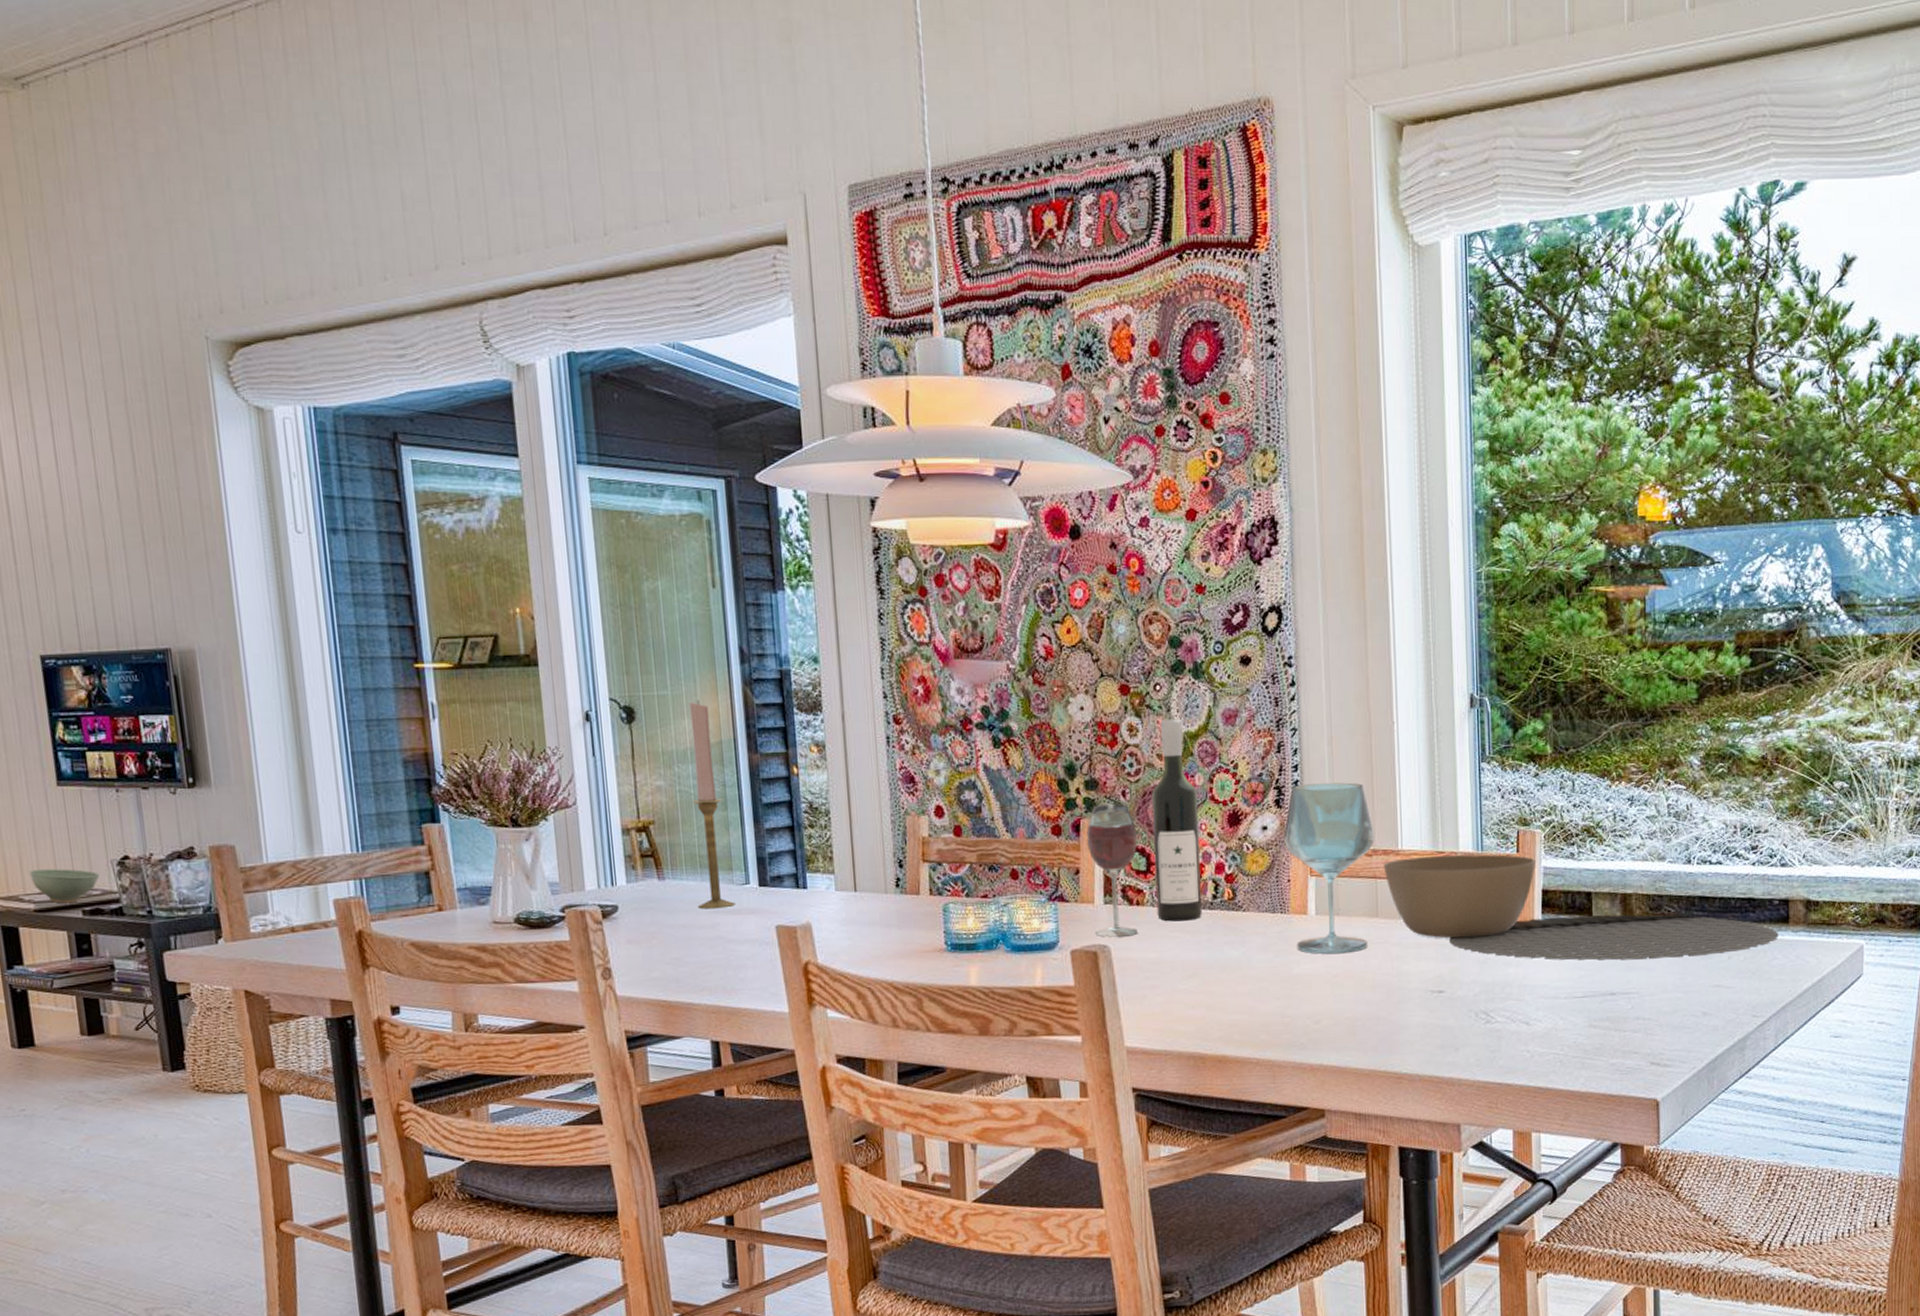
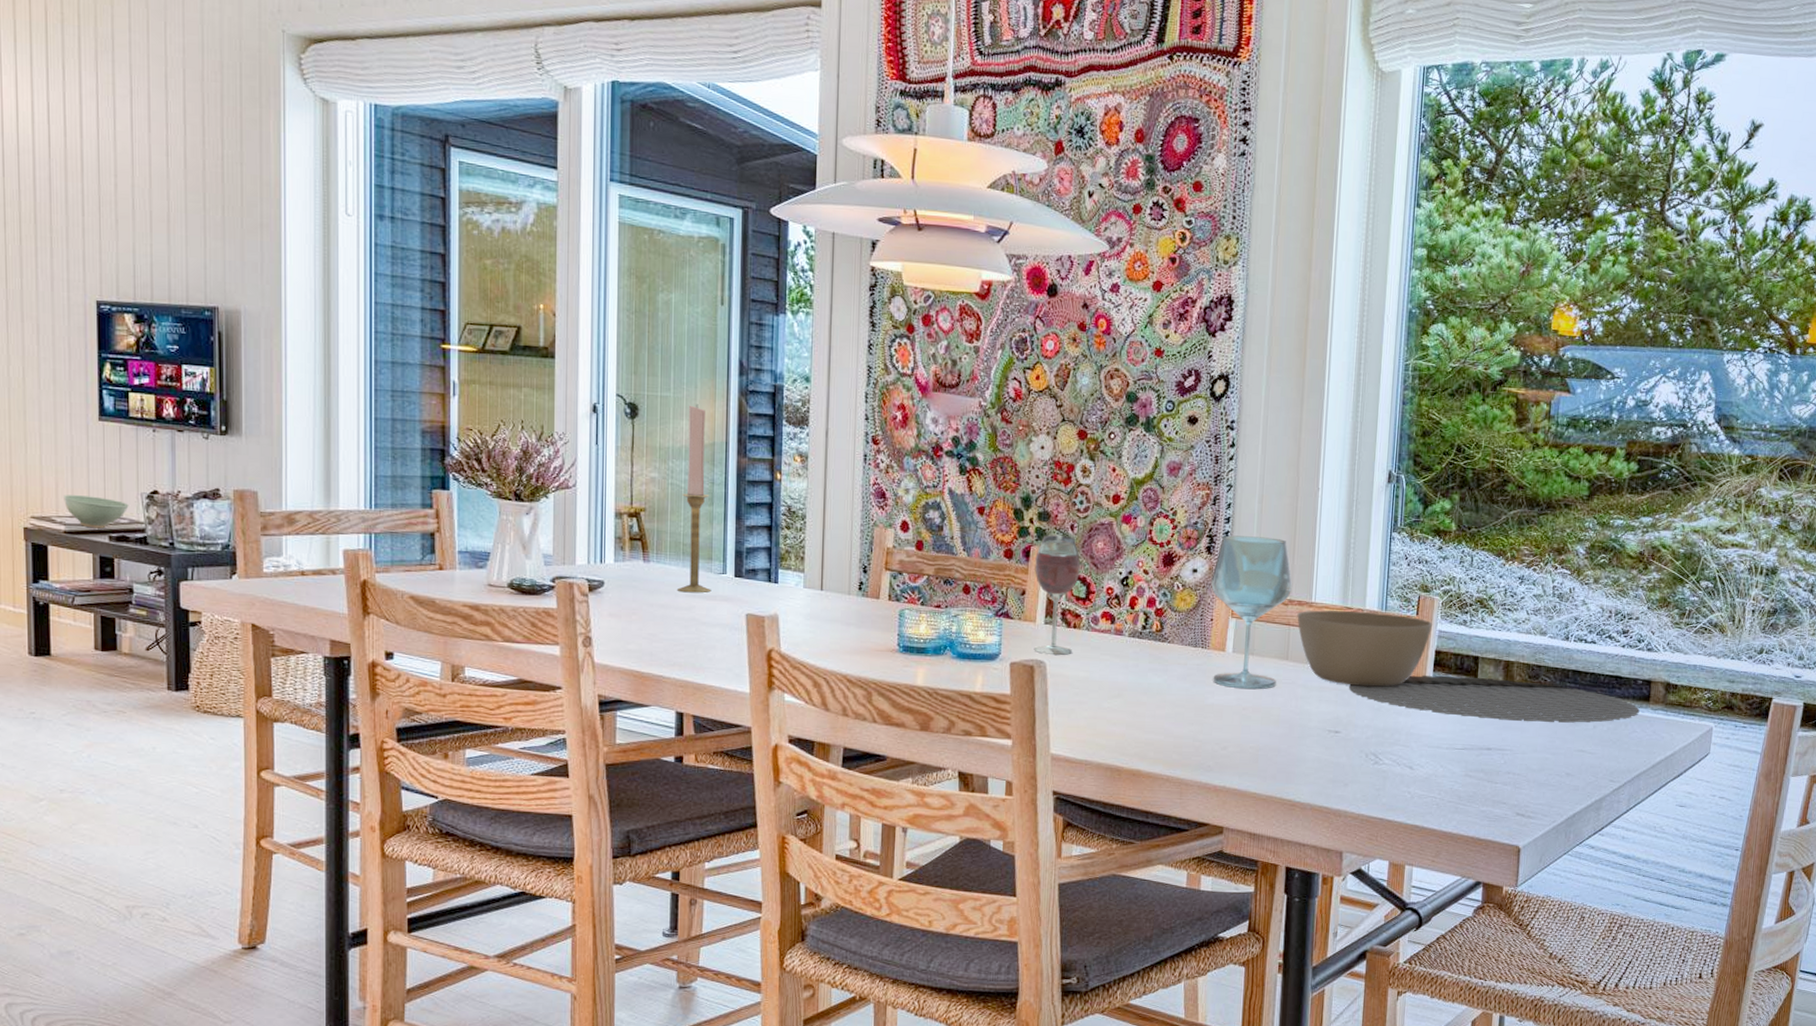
bottle: present [1151,718,1202,922] -> none [1091,464,1138,647]

